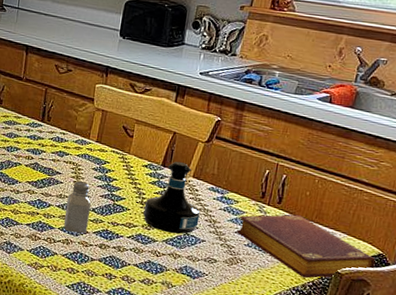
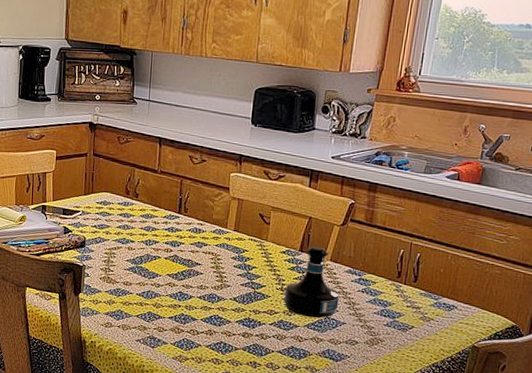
saltshaker: present [63,181,91,234] -> none [206,271,232,324]
book: present [236,214,376,278] -> none [375,292,510,354]

